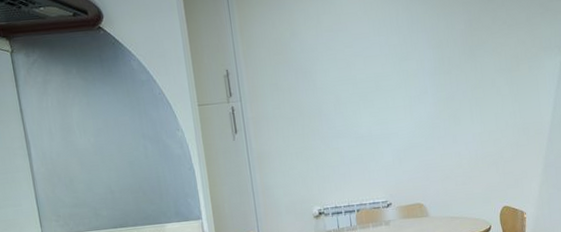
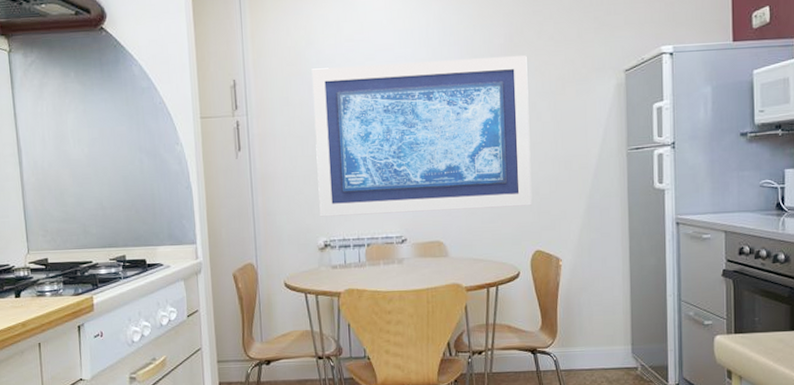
wall art: none [297,39,498,188] -> present [311,56,532,217]

